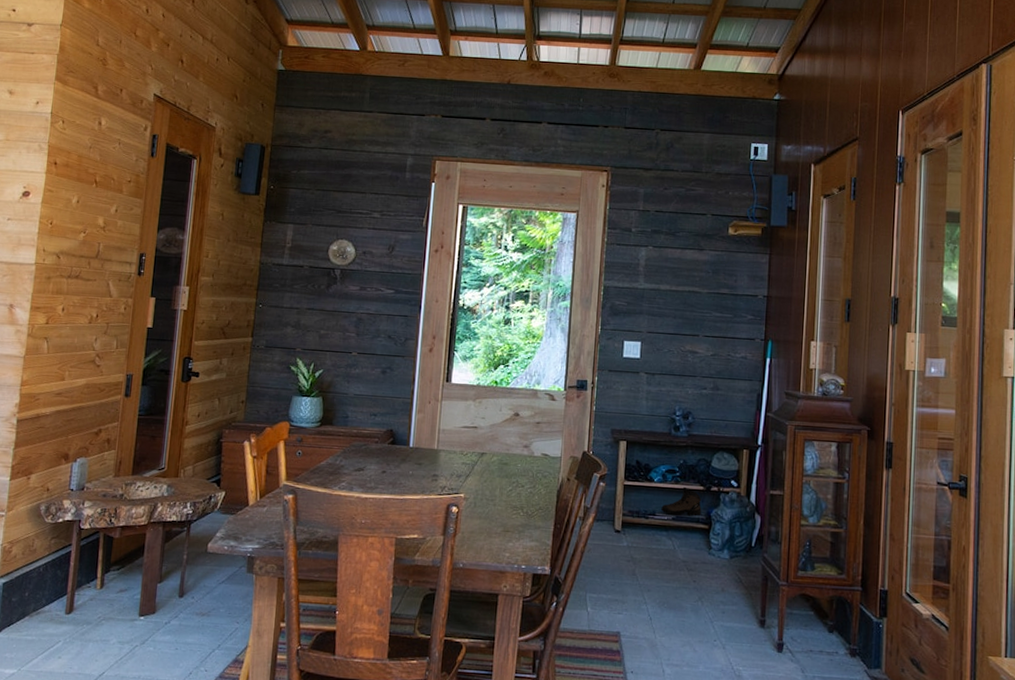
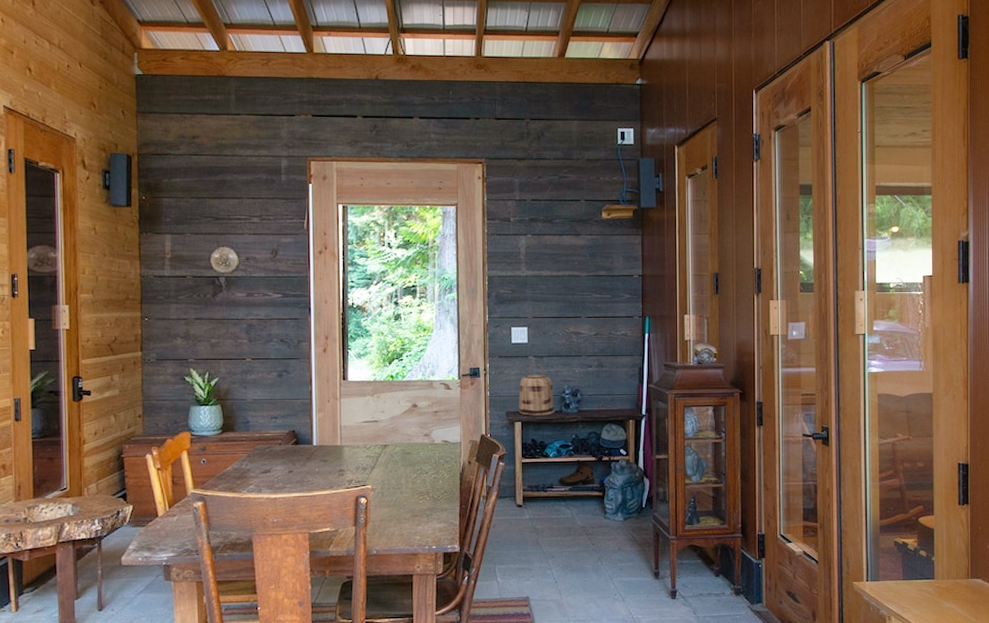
basket: none [625,381,664,437] -> present [519,364,555,417]

